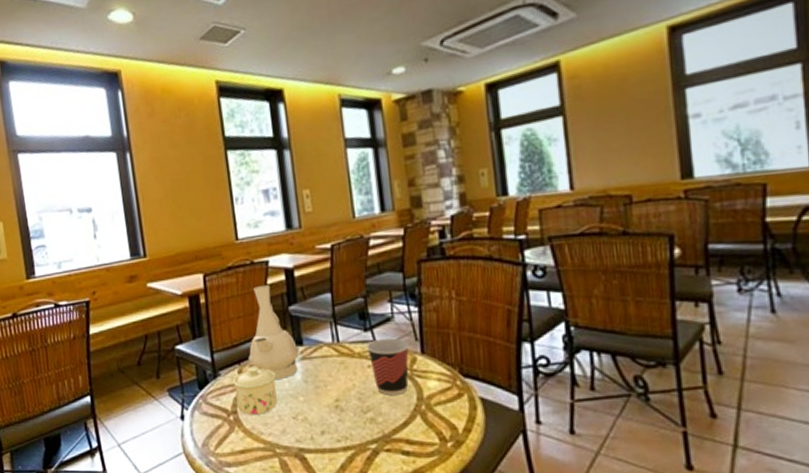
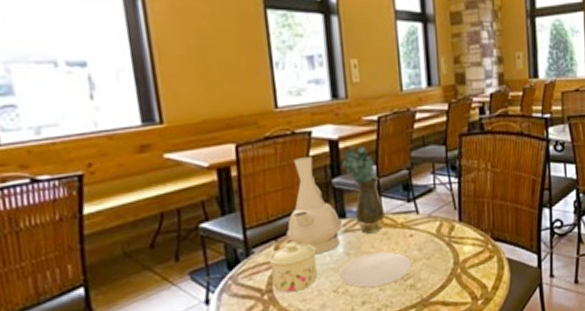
plate: none [297,381,372,418] -> present [338,251,412,289]
vase: none [298,272,341,362] -> present [343,144,385,234]
cup: present [367,338,410,395] -> none [409,207,449,262]

